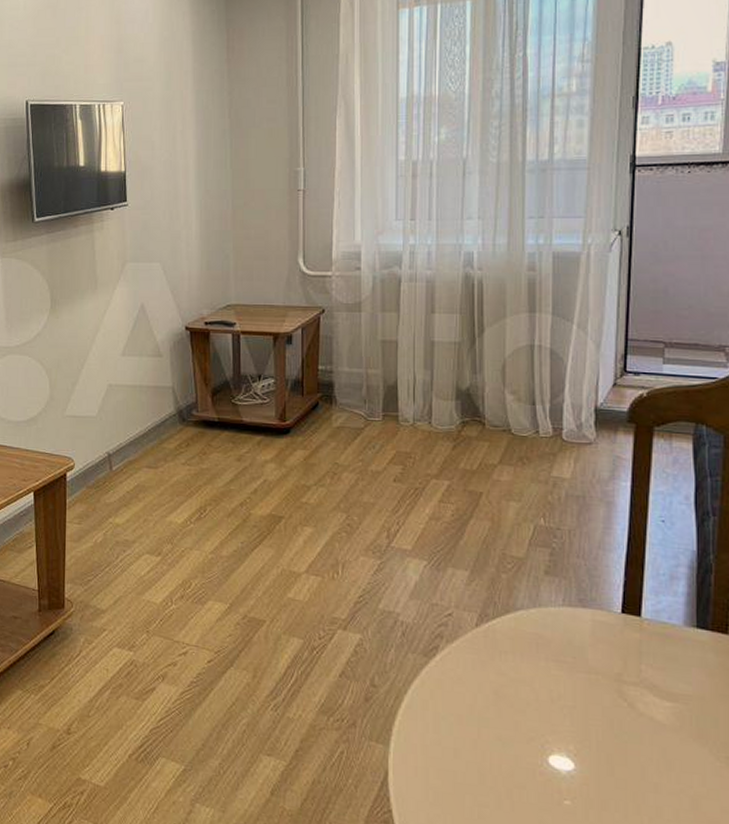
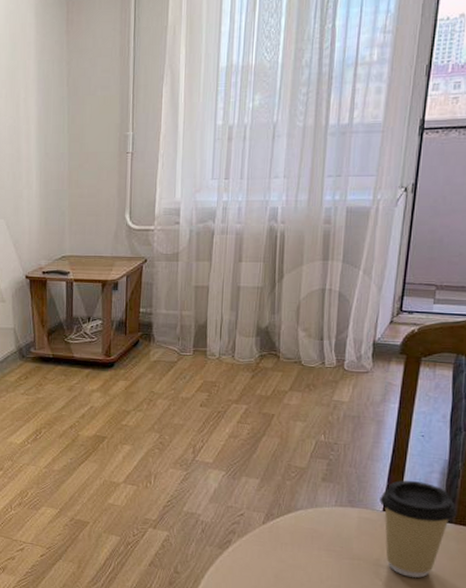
coffee cup: none [617,575,713,698] -> present [380,480,457,578]

